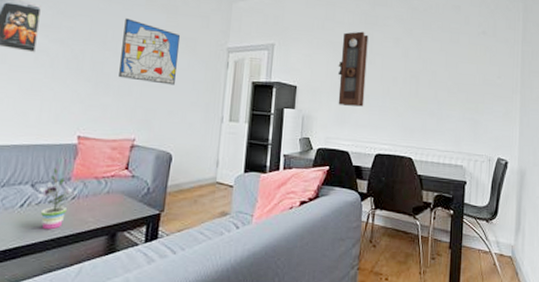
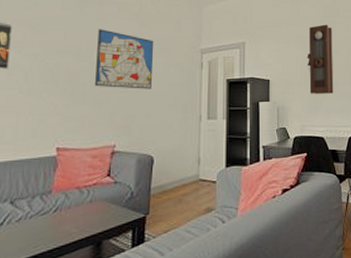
potted plant: present [38,167,78,230] -> none [18,181,60,247]

